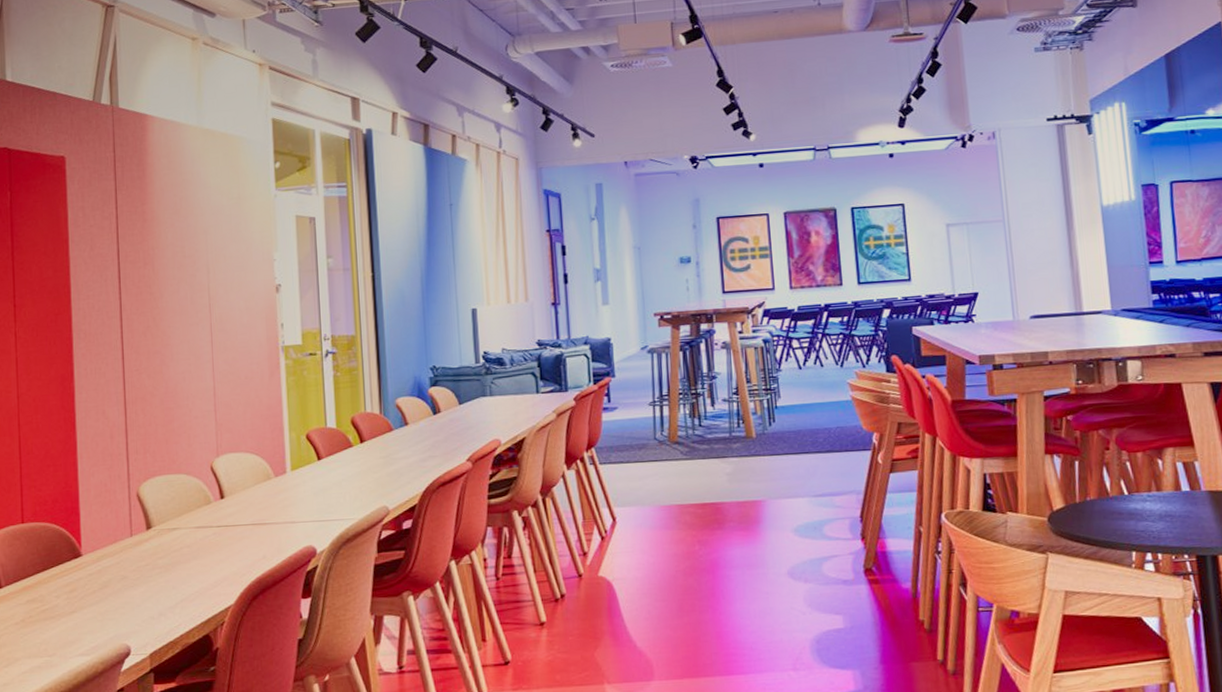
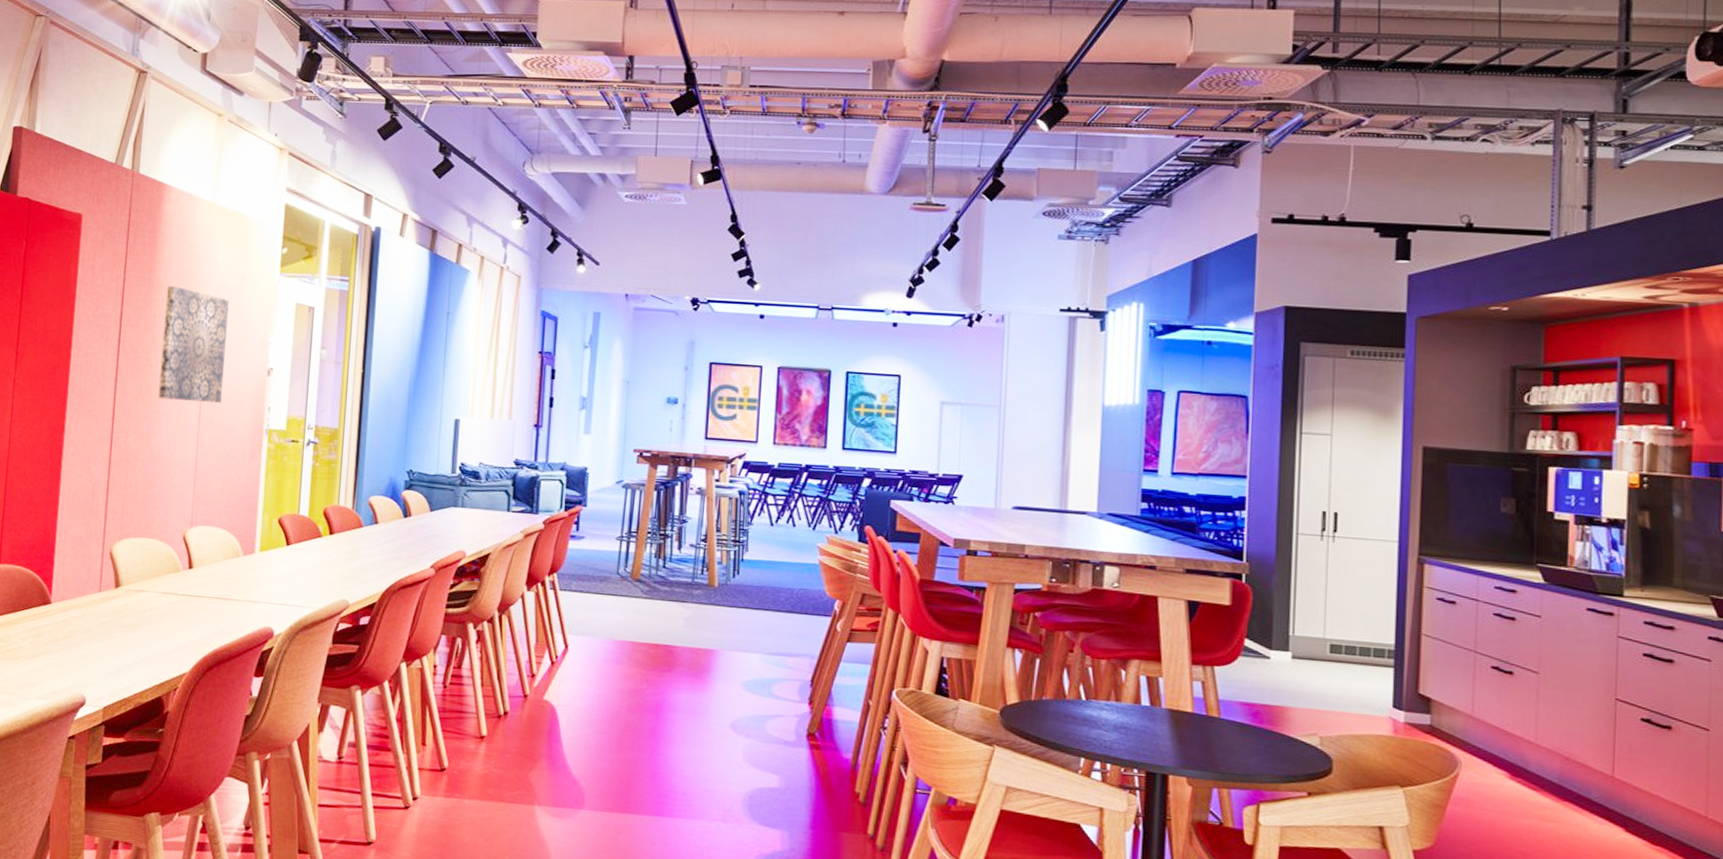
wall art: none [162,215,232,331] -> present [158,285,229,403]

